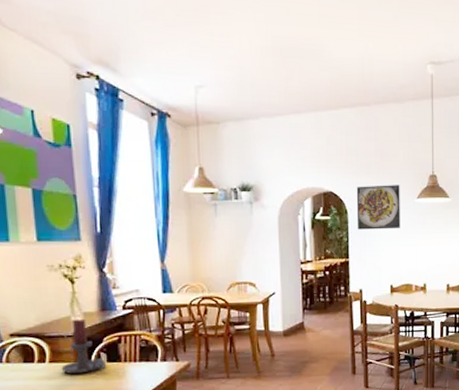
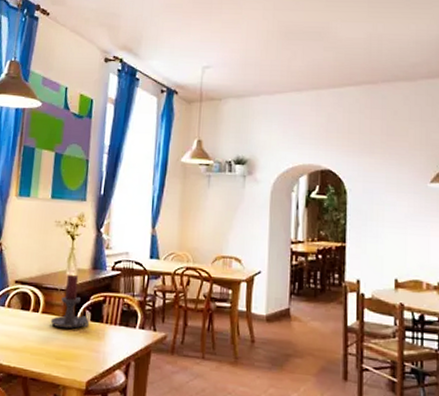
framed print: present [356,185,400,230] -> none [357,165,410,216]

